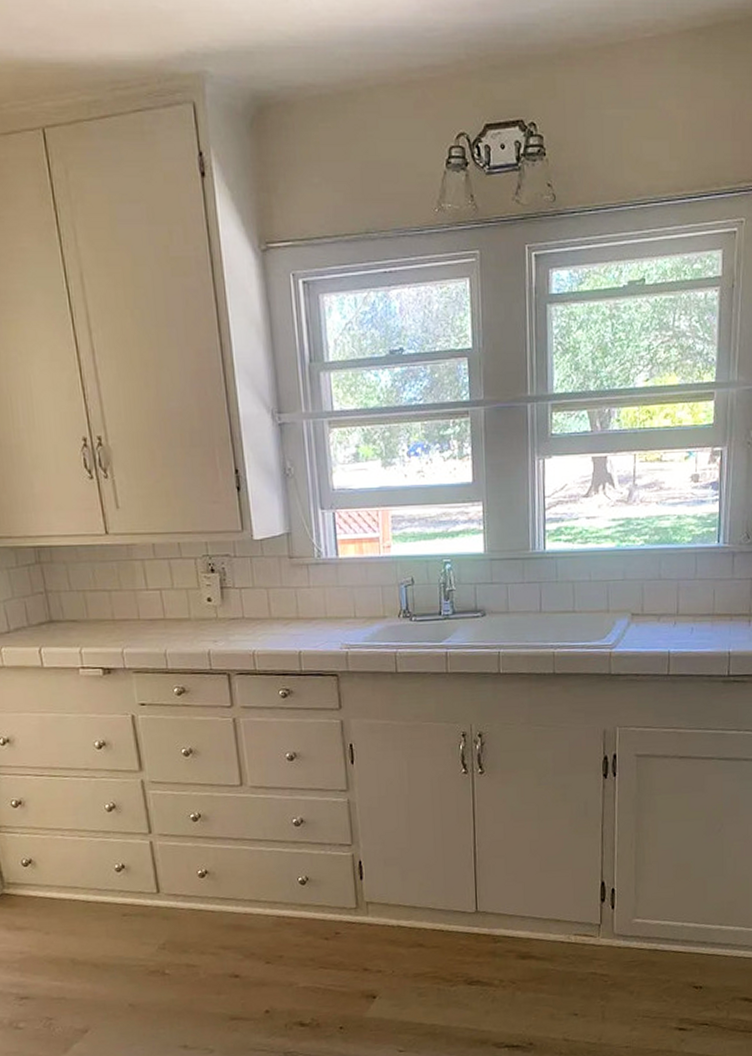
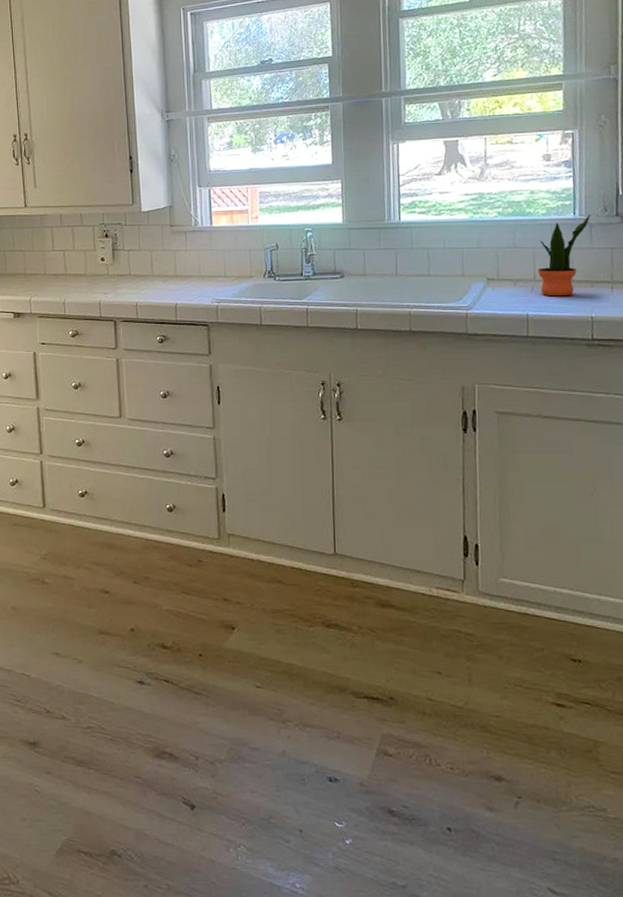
potted plant: none [680,542,734,632] -> present [537,214,591,297]

